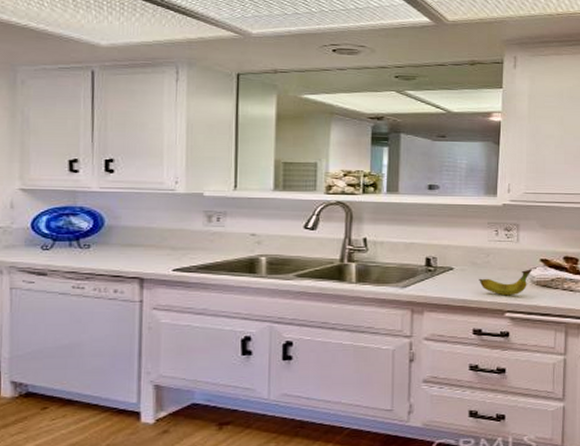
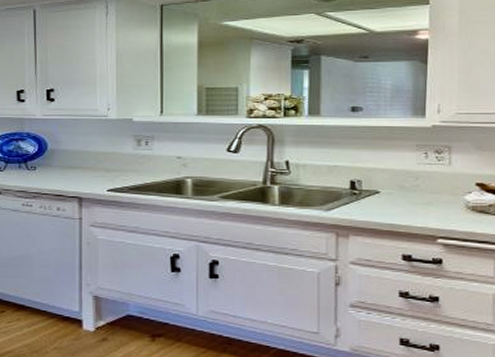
fruit: present [479,269,532,296] -> none [407,193,466,221]

